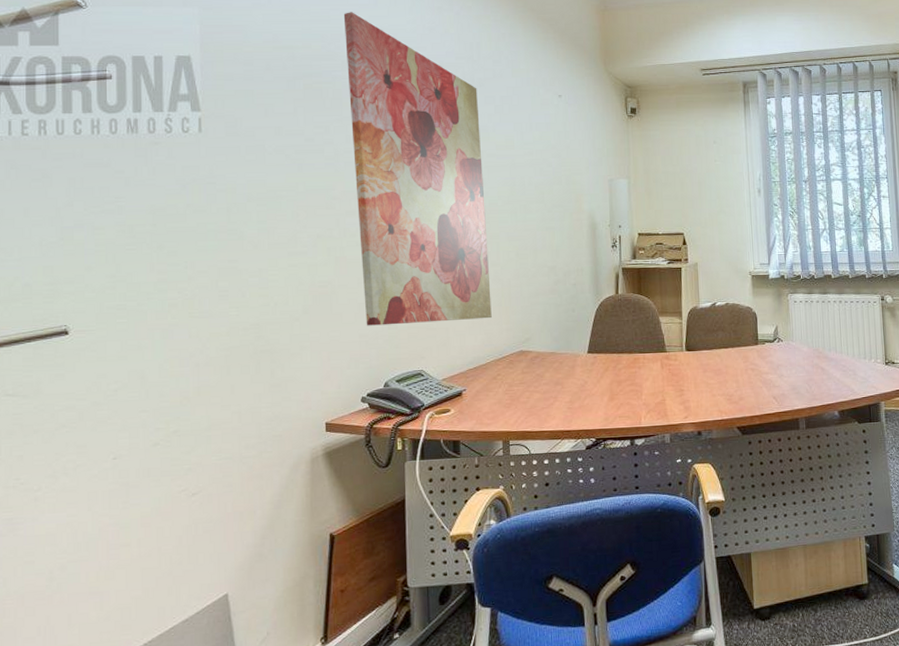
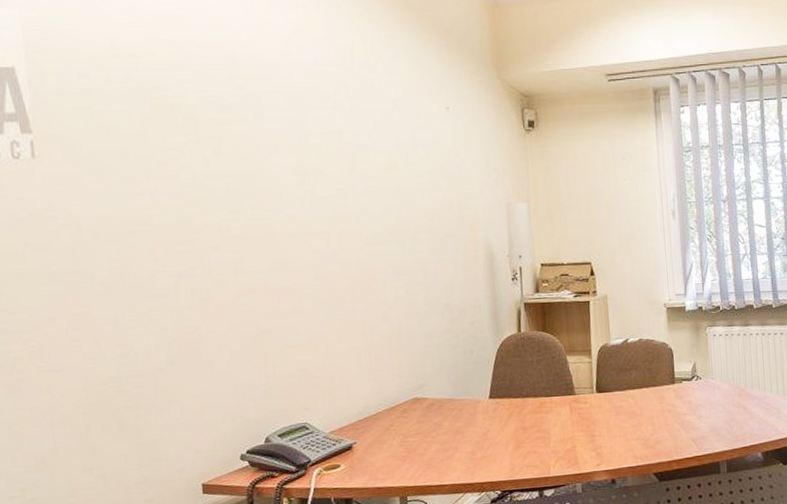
wall art: present [343,12,492,326] -> none [192,12,382,376]

